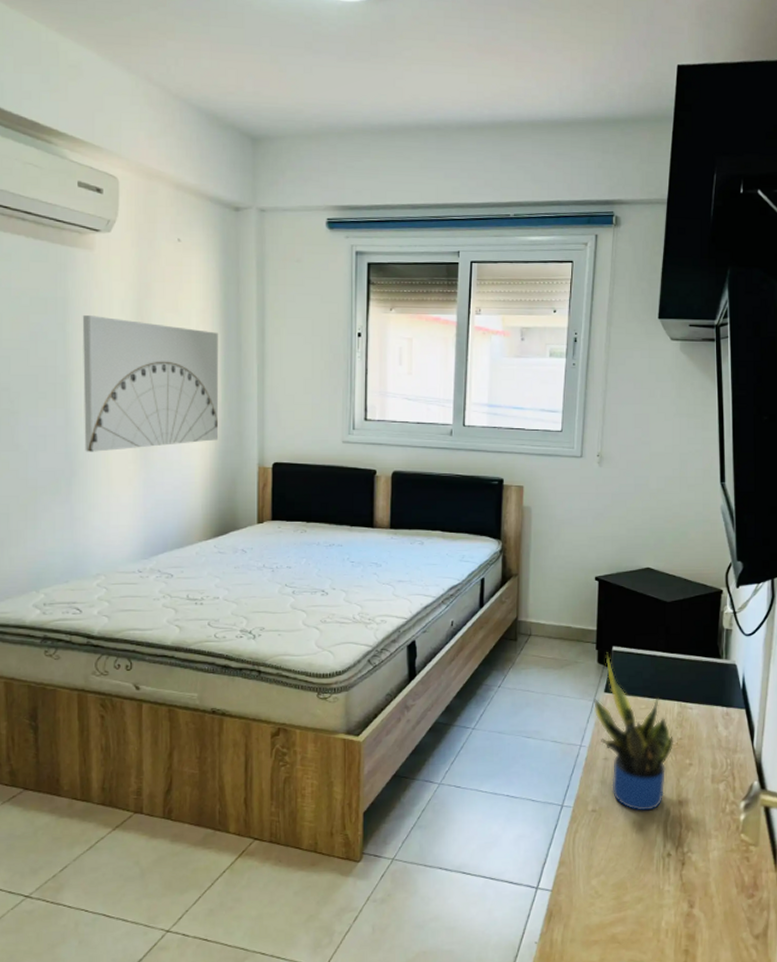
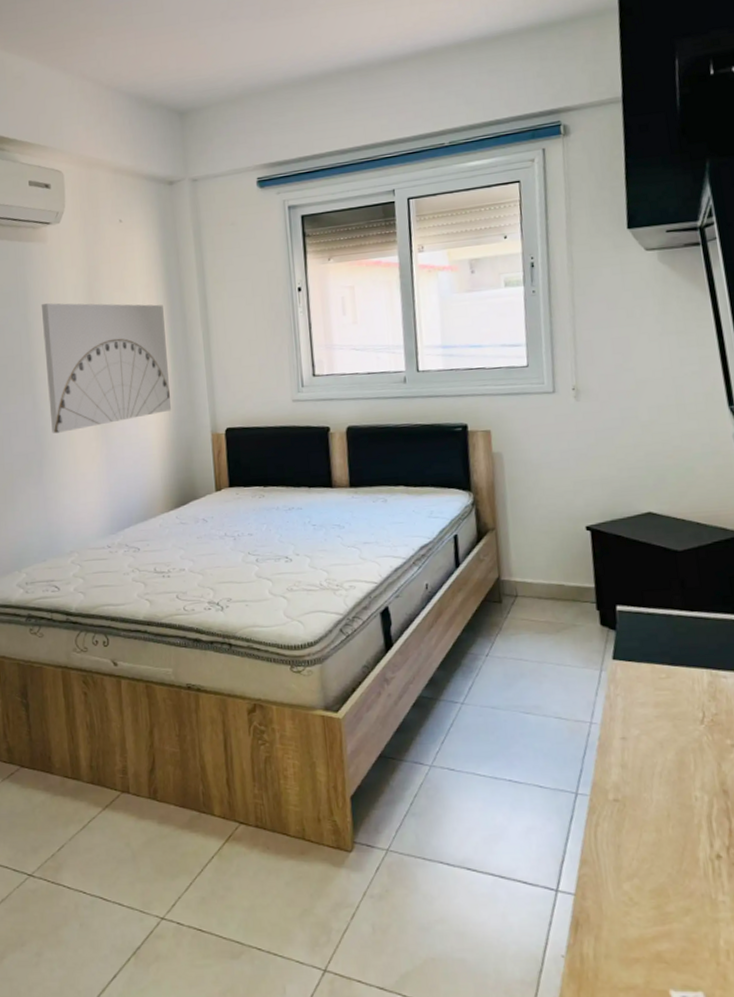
potted plant: present [593,652,674,811] -> none [600,612,709,802]

